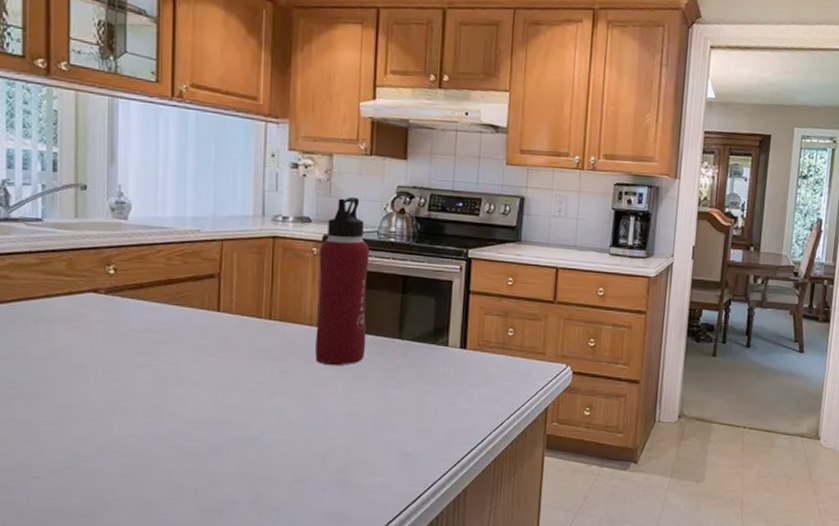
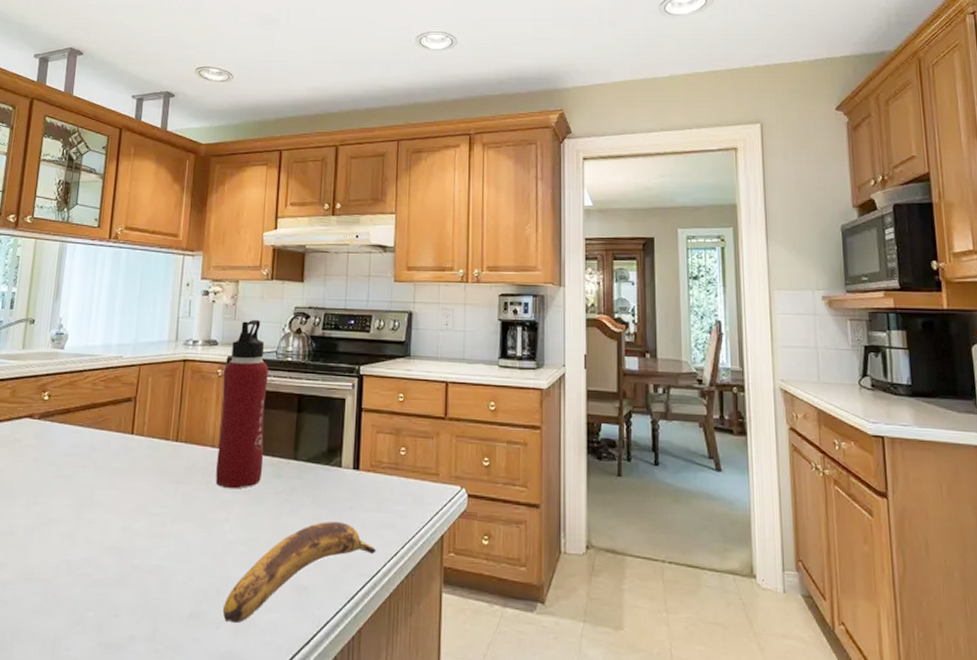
banana: none [328,395,482,486] -> present [222,521,376,623]

